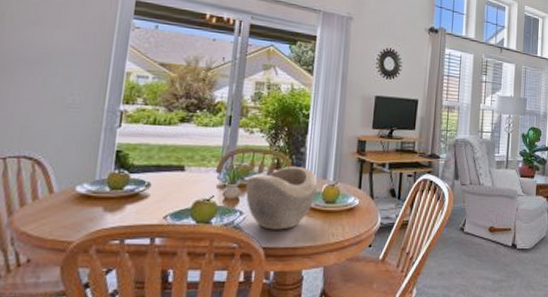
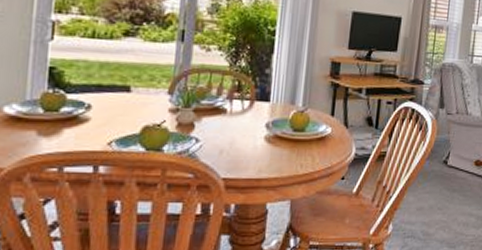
decorative bowl: present [245,166,318,230] -> none [201,90,285,160]

